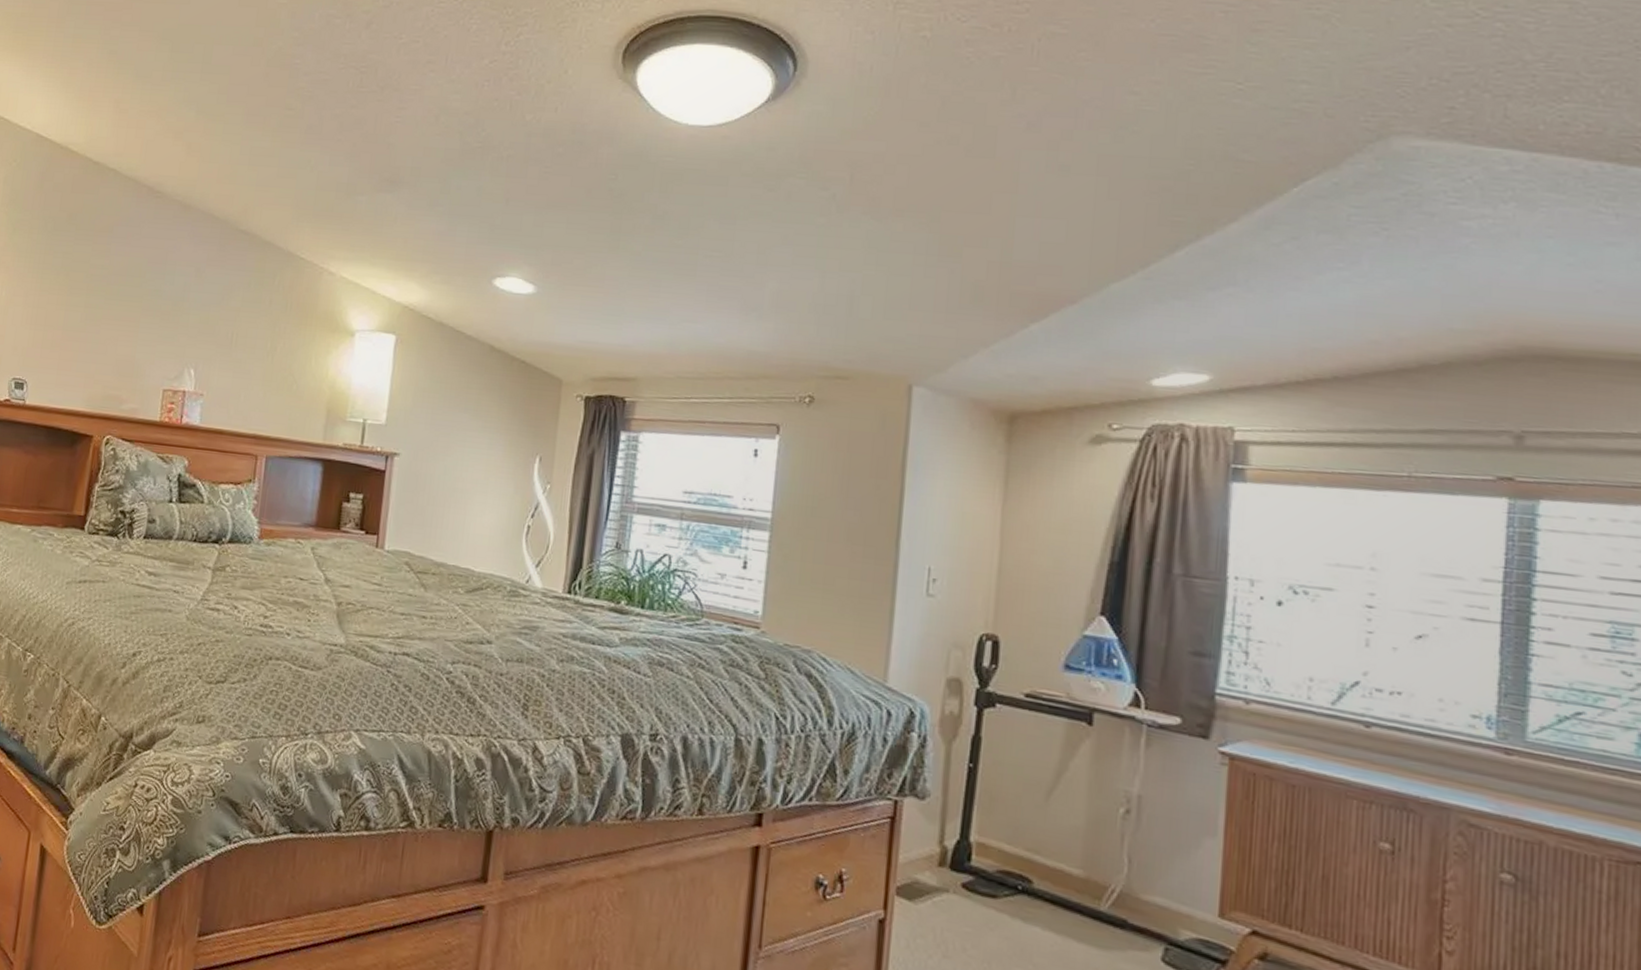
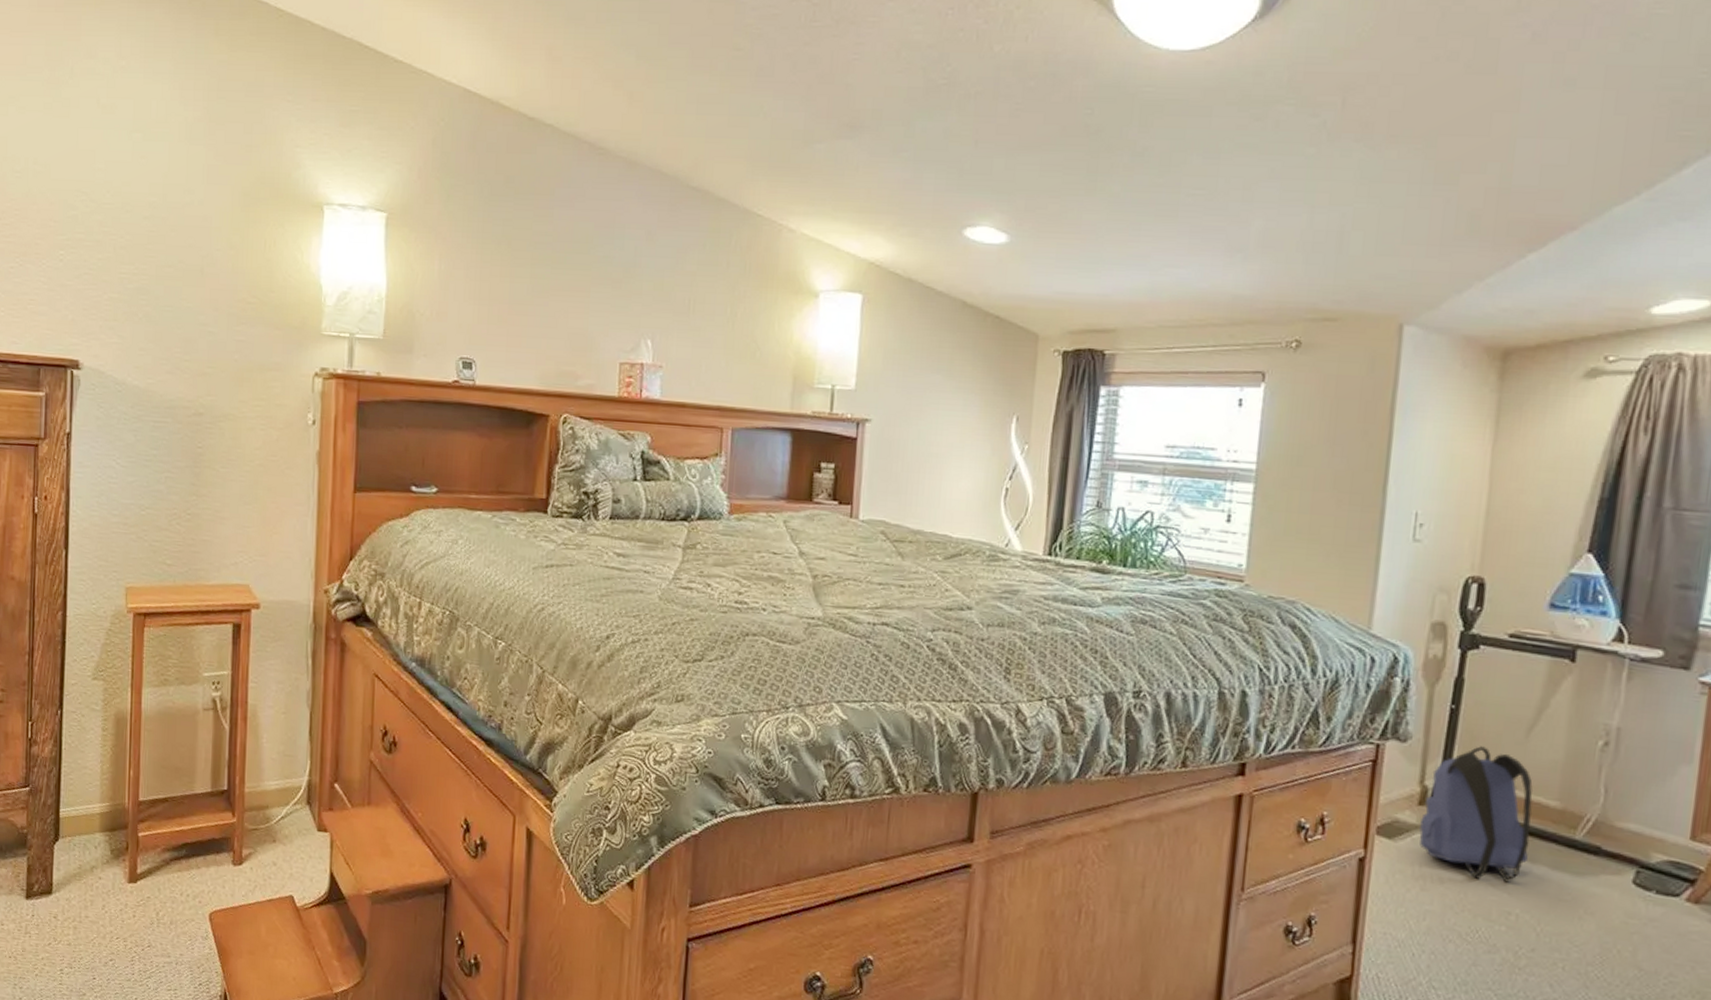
backpack: none [940,807,1055,954] -> present [1419,746,1533,883]

